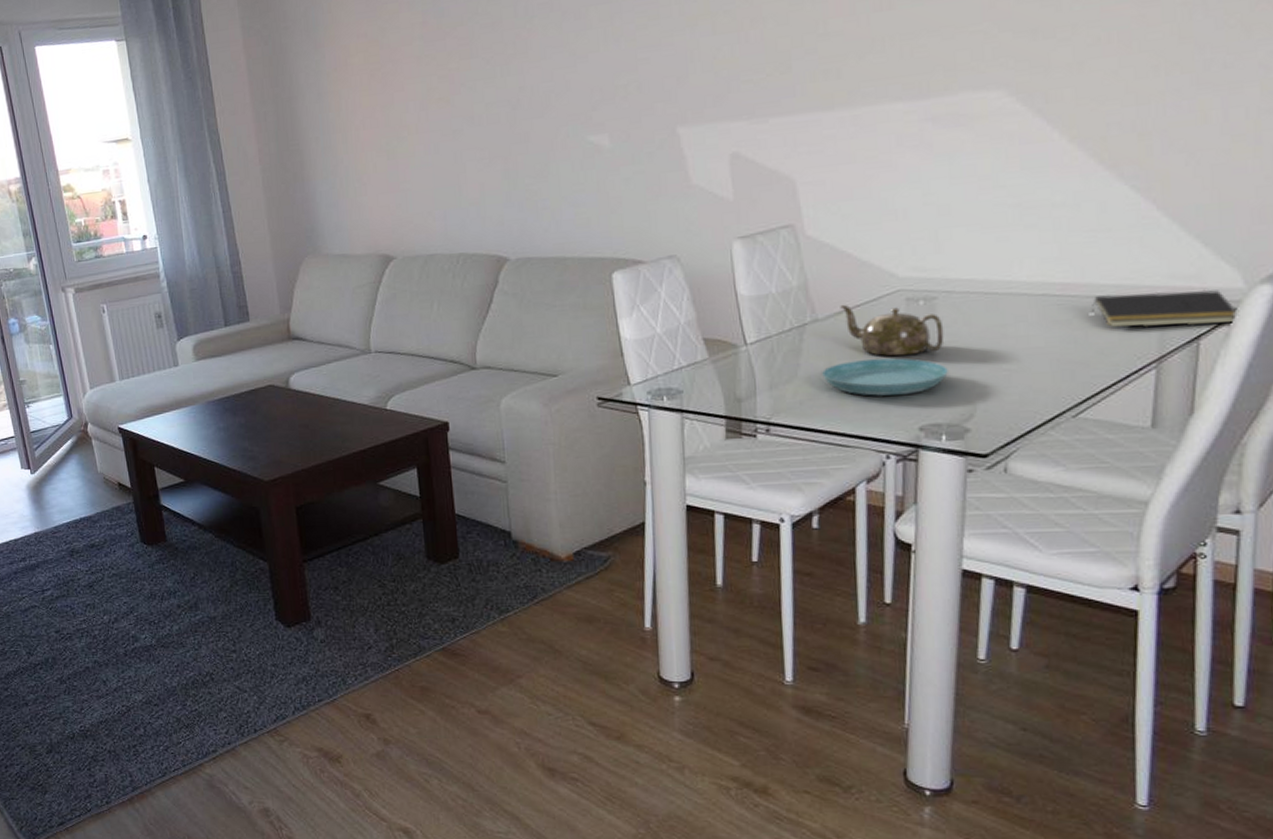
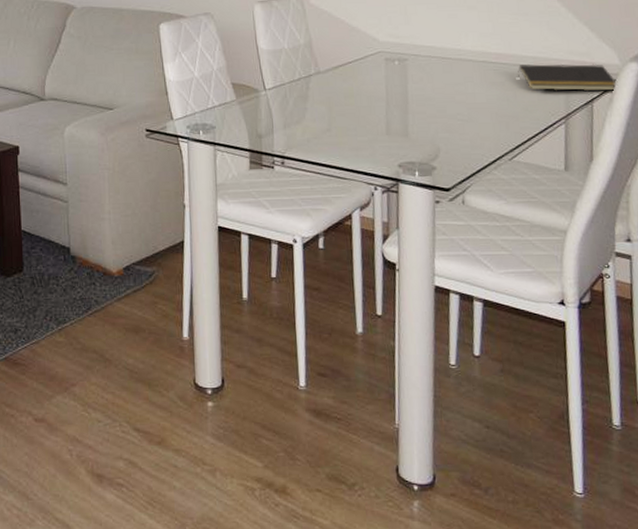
saucer: present [822,358,948,396] -> none [324,106,418,137]
teapot: present [840,304,944,357] -> none [336,60,414,105]

